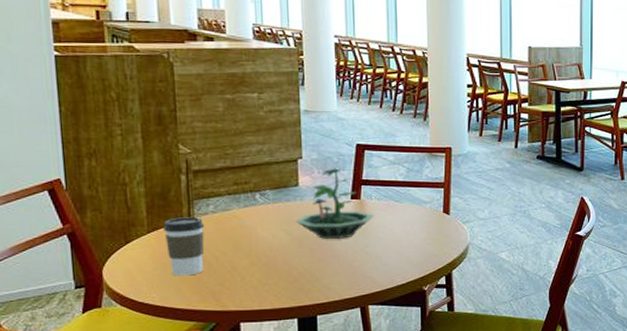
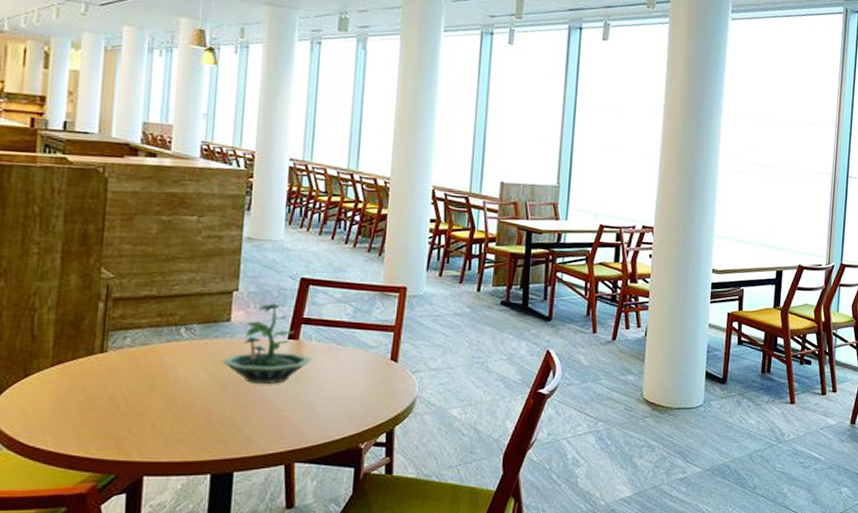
coffee cup: present [163,217,205,276] -> none [70,350,118,418]

